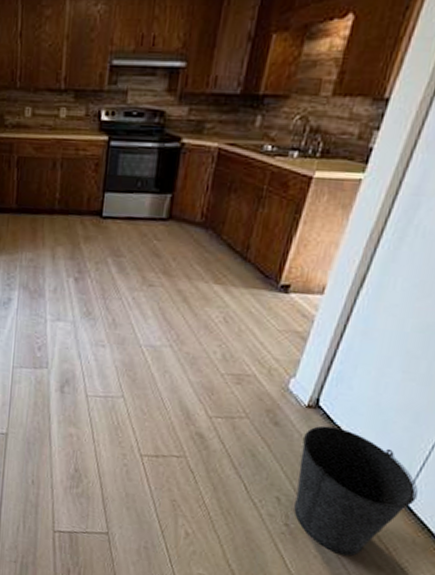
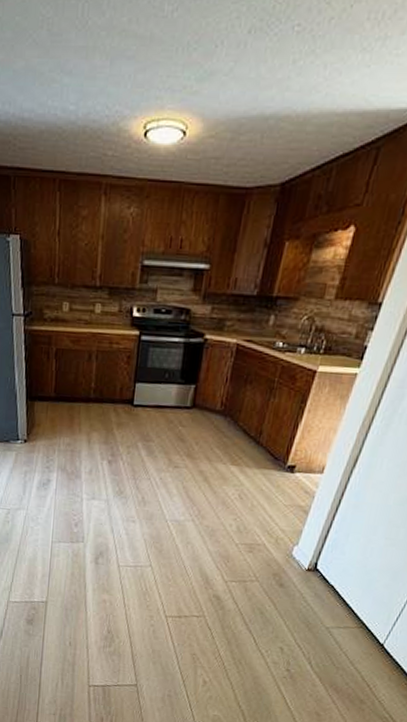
bucket: present [294,425,418,557] -> none [294,585,394,694]

